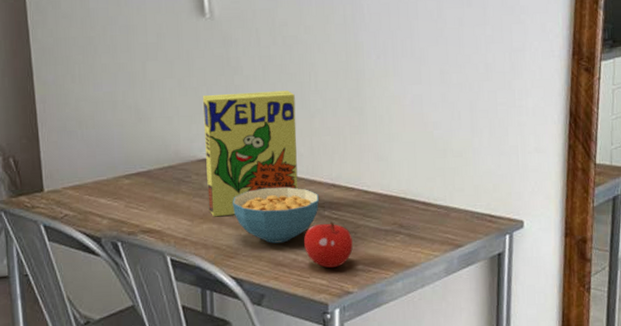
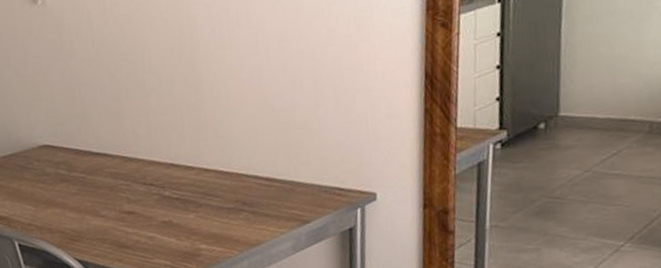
cereal box: present [202,90,298,217] -> none [39,71,137,202]
cereal bowl: present [232,187,319,244] -> none [73,169,159,226]
fruit: present [304,221,353,268] -> none [146,202,196,248]

